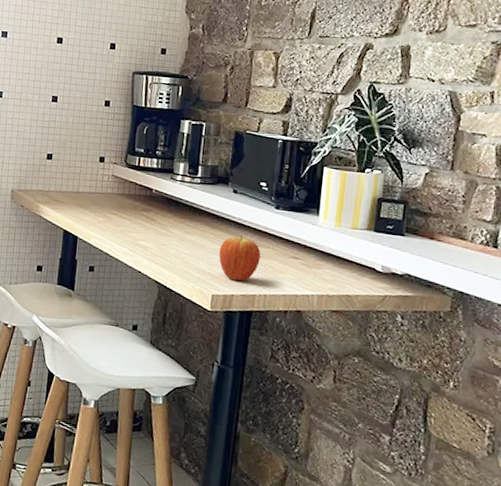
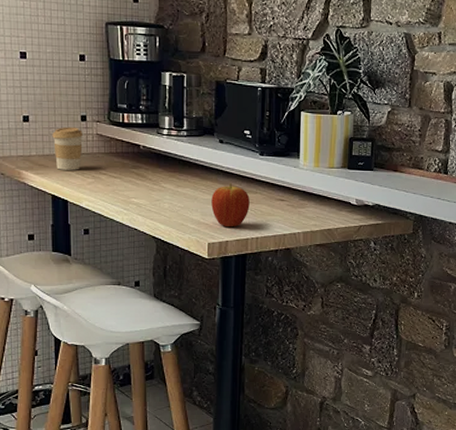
coffee cup: none [71,166,100,208] -> present [52,127,83,170]

